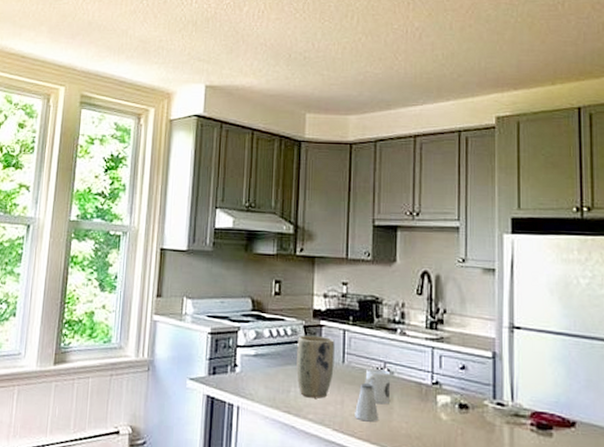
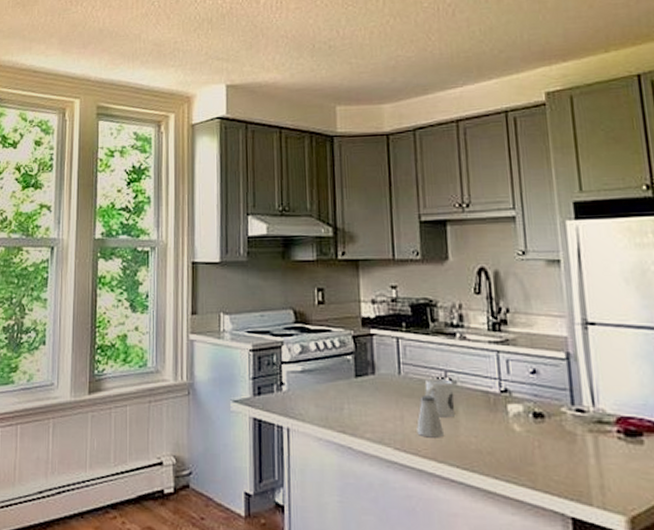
plant pot: present [296,335,335,399] -> none [347,345,390,415]

